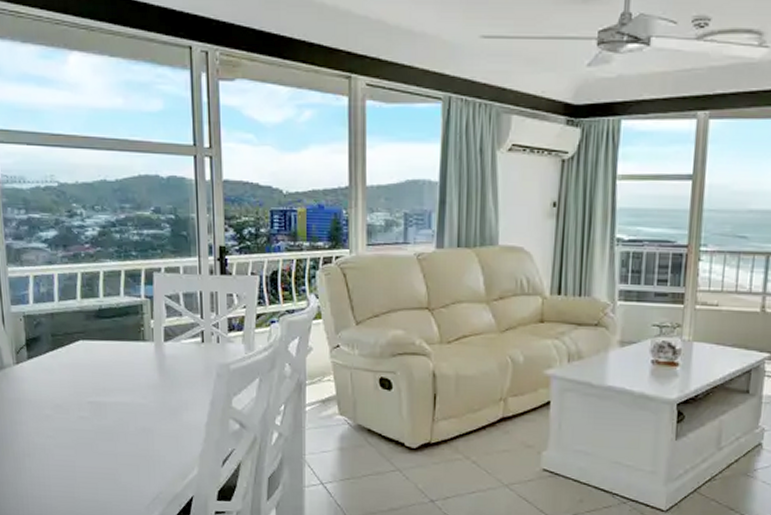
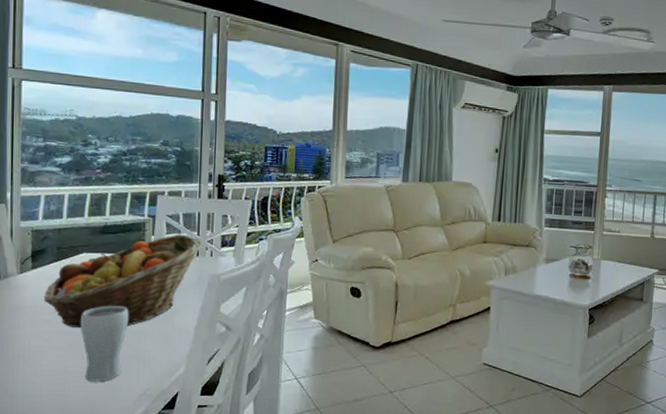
fruit basket: none [43,317,209,424] -> present [43,234,204,328]
drinking glass: none [83,400,134,483] -> present [80,306,129,382]

